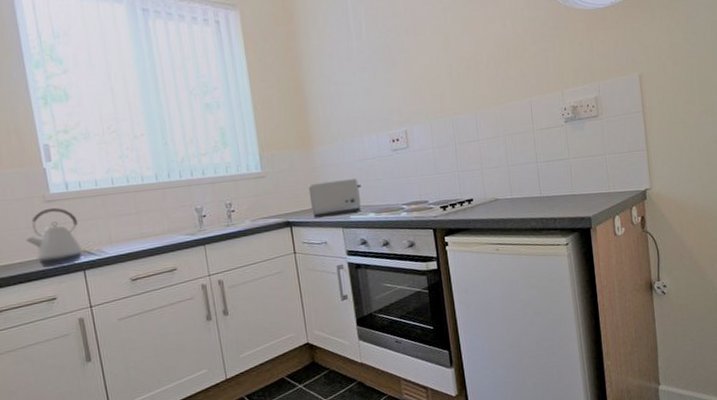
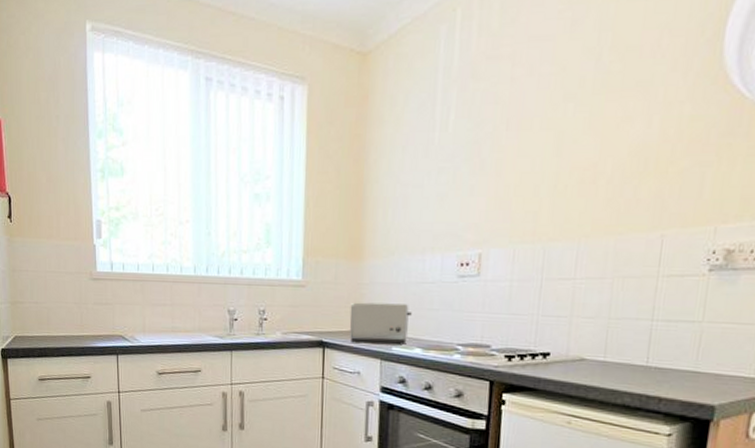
kettle: present [26,207,86,267] -> none [71,286,121,346]

